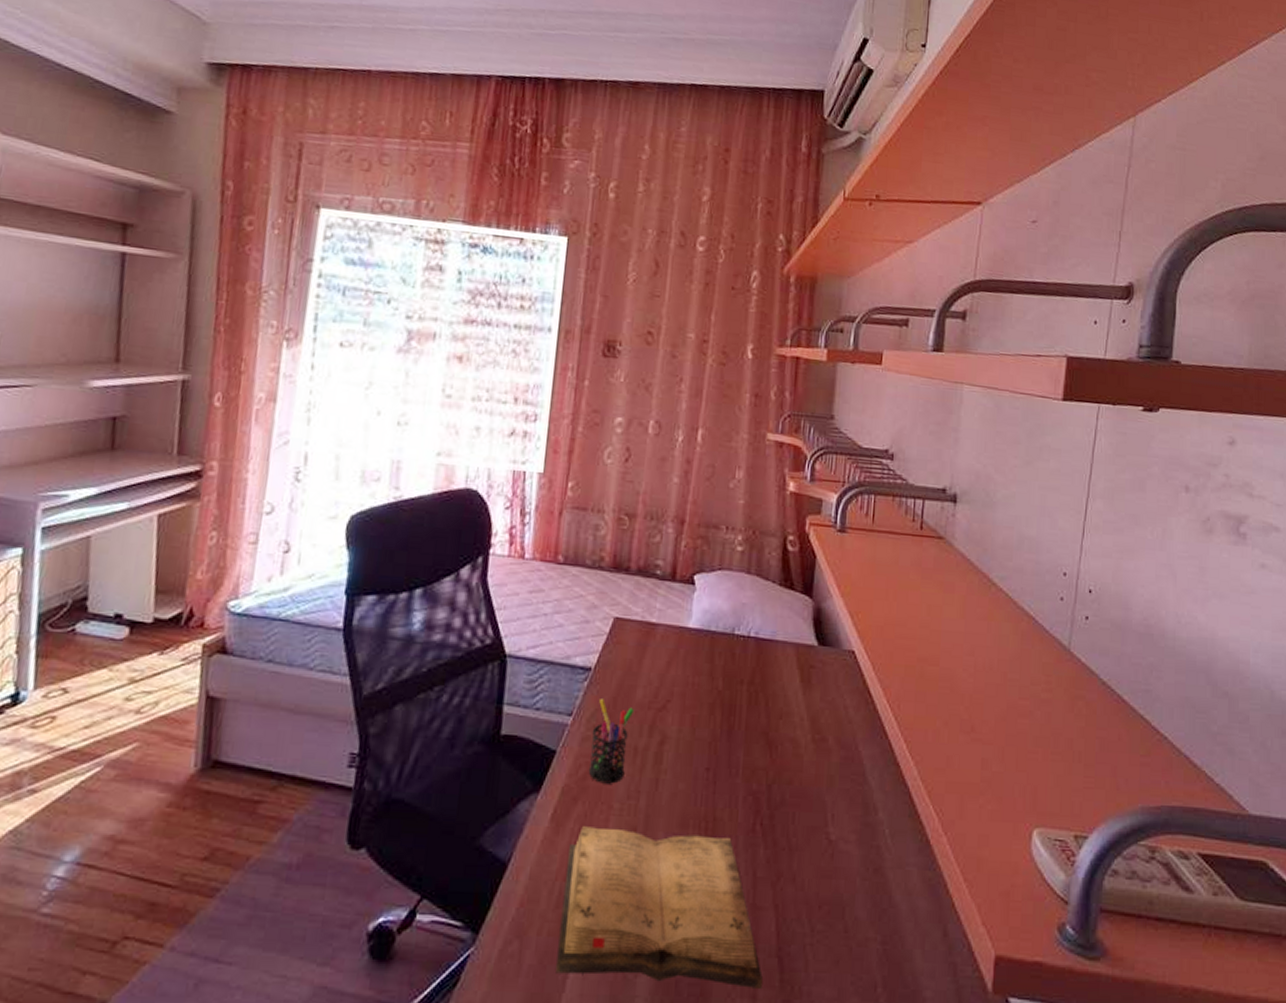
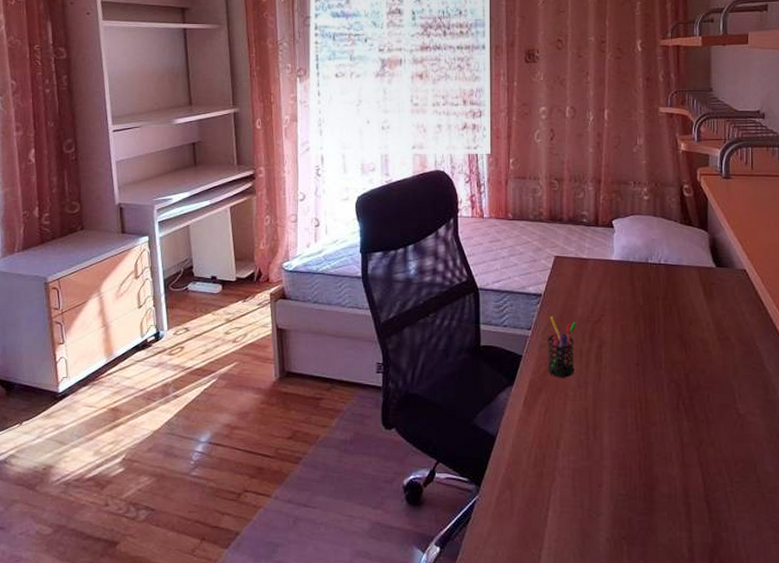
diary: present [556,826,763,988] -> none [538,409,695,524]

